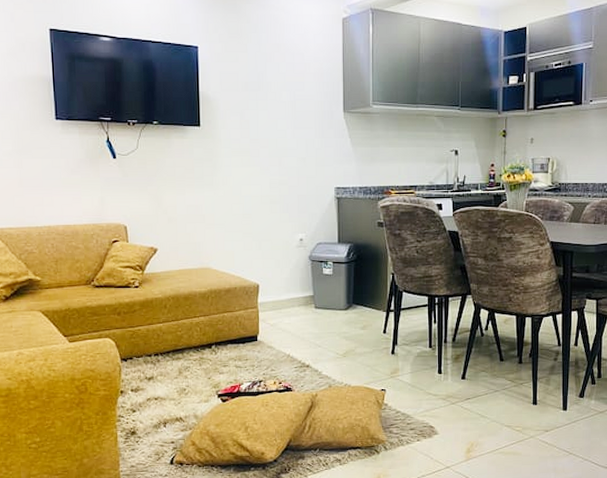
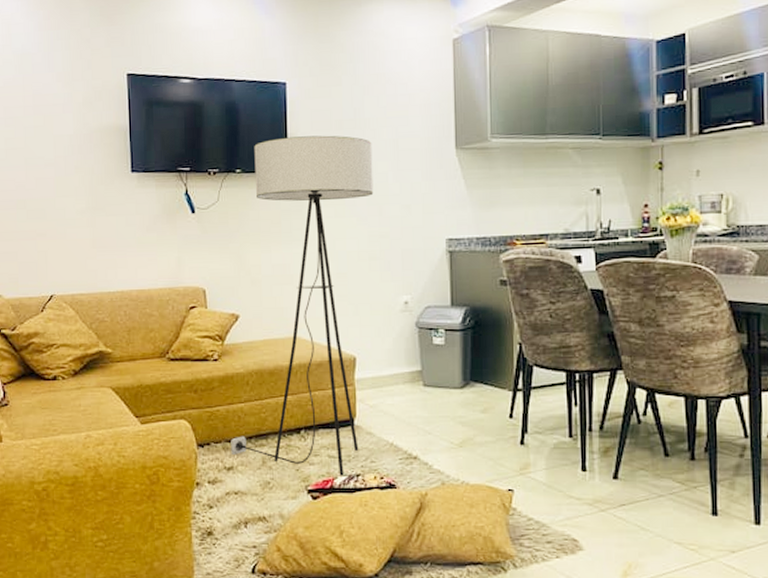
floor lamp: none [151,95,274,382] -> present [231,135,374,476]

